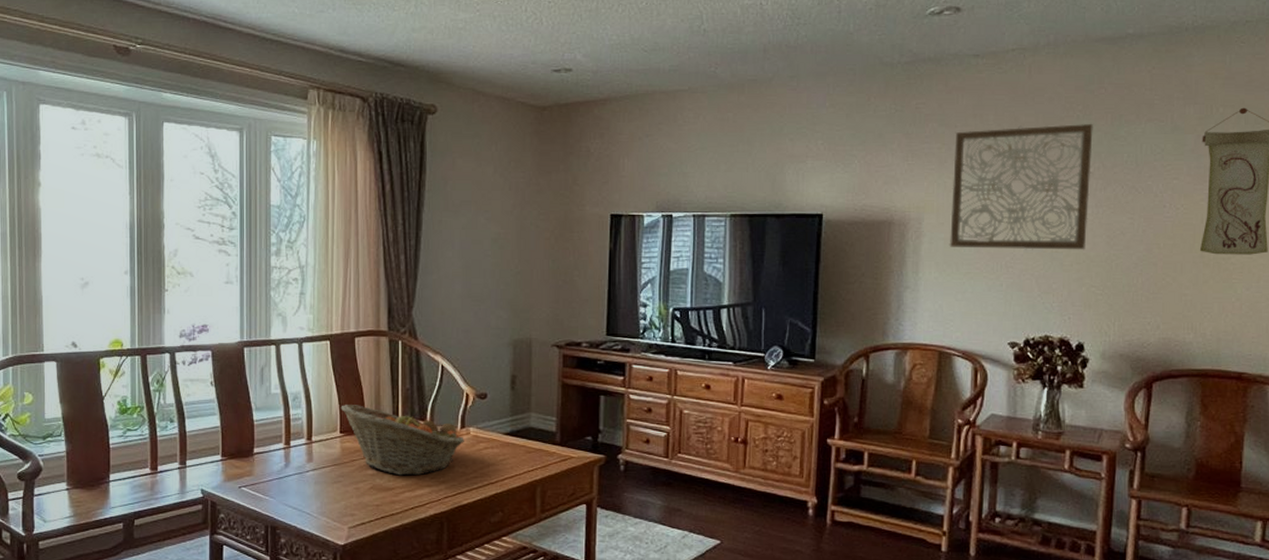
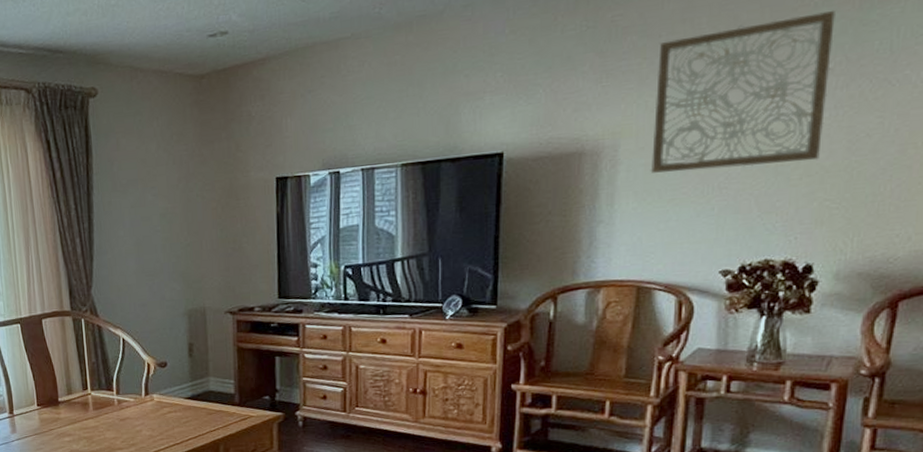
fruit basket: present [340,403,464,476] -> none [35,379,149,441]

